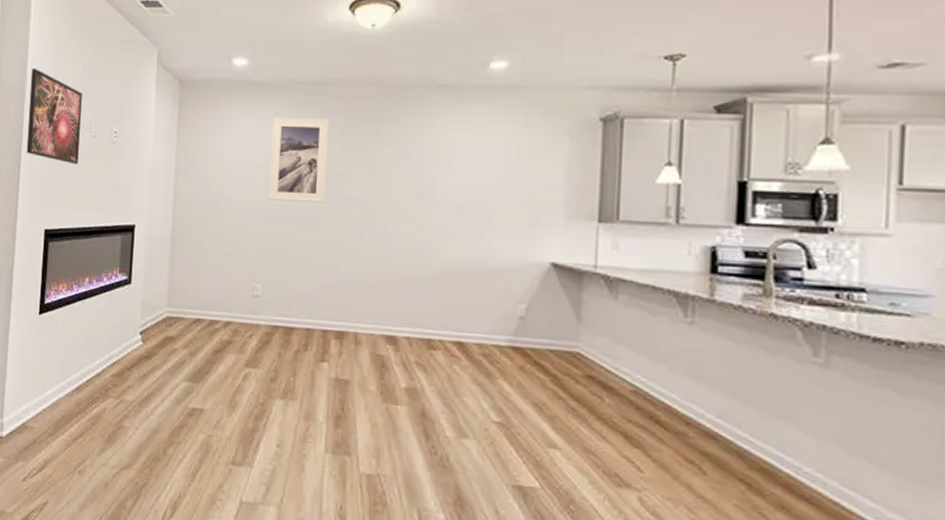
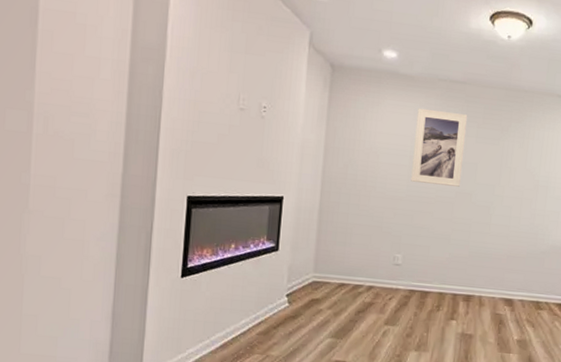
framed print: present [26,68,82,165] -> none [166,32,229,135]

